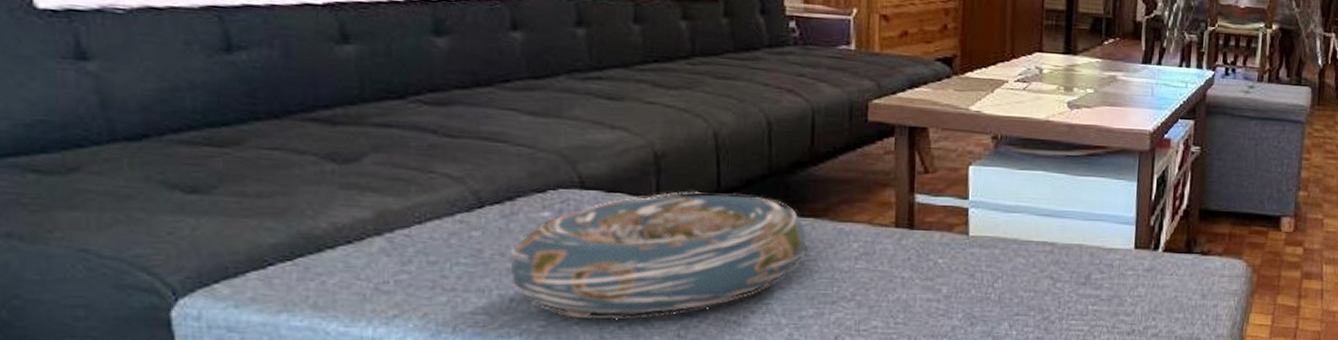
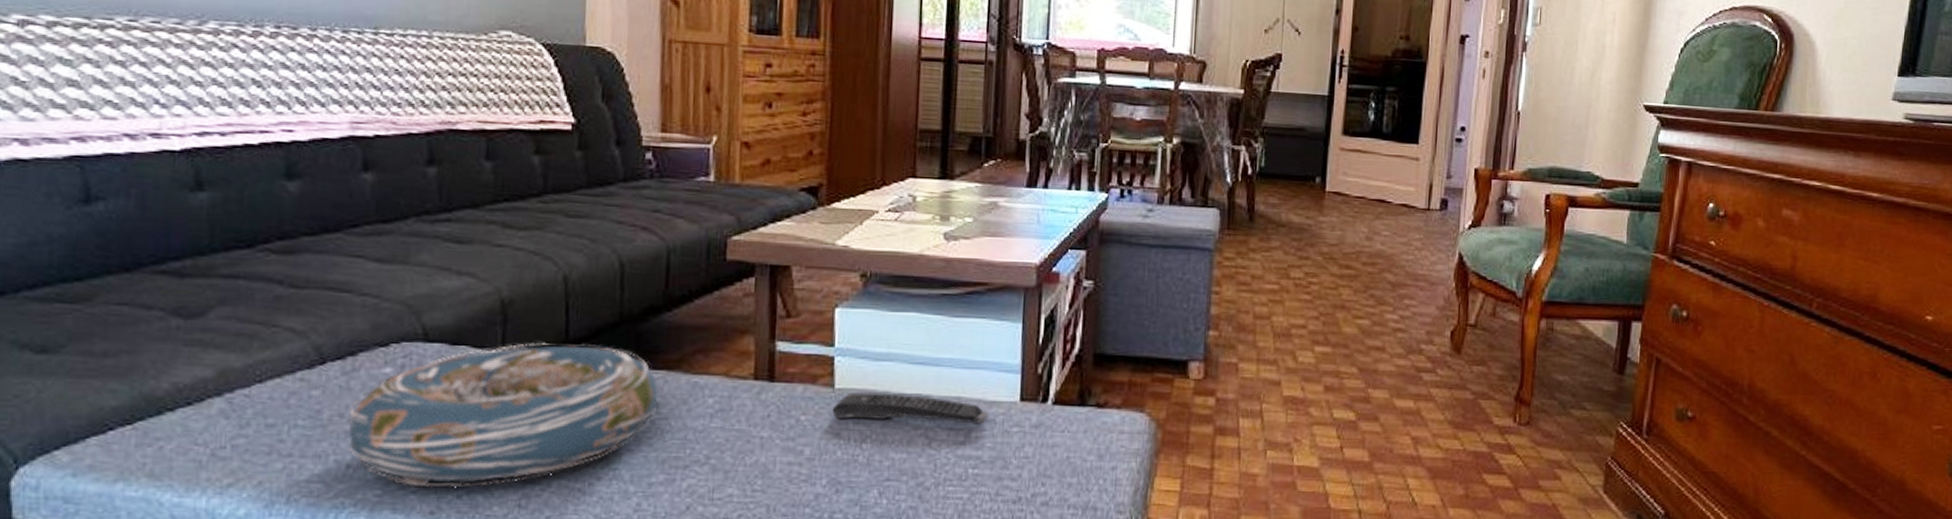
remote control: none [966,239,1106,268] -> present [832,392,988,424]

